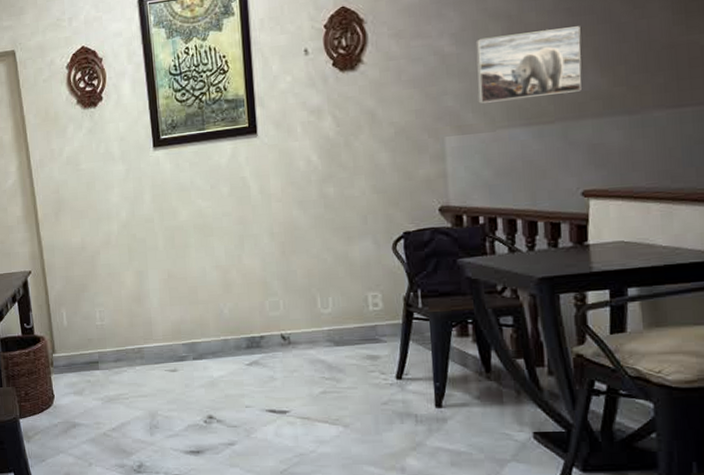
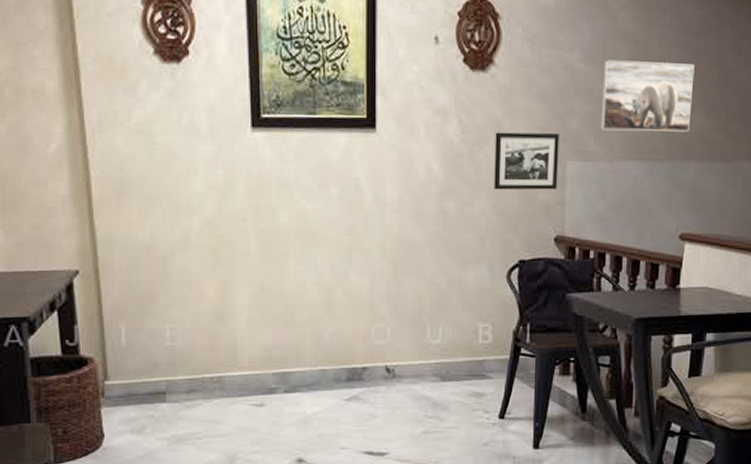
picture frame: none [369,112,438,172] -> present [494,132,559,190]

